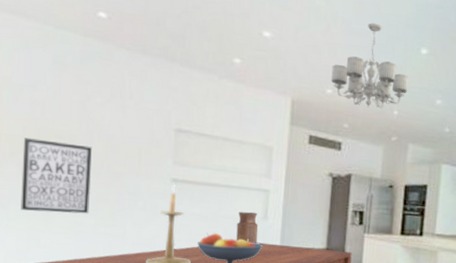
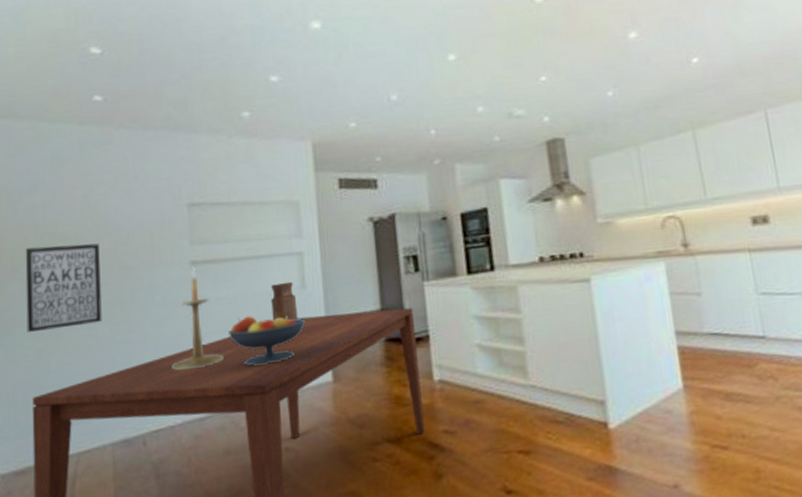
chandelier: present [331,23,409,109] -> none [351,40,442,133]

